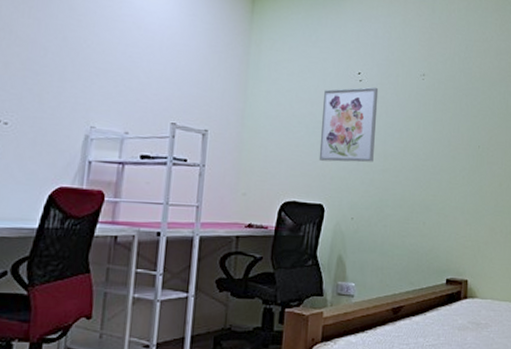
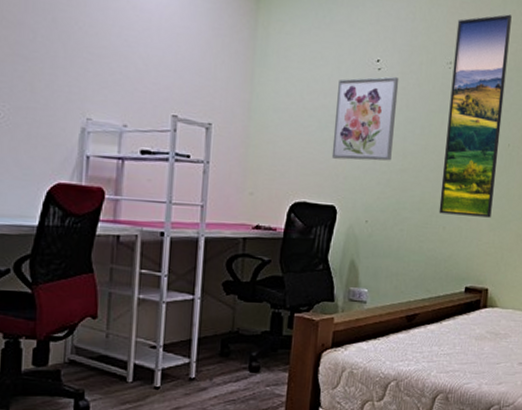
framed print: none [418,33,475,213] -> present [438,14,512,218]

